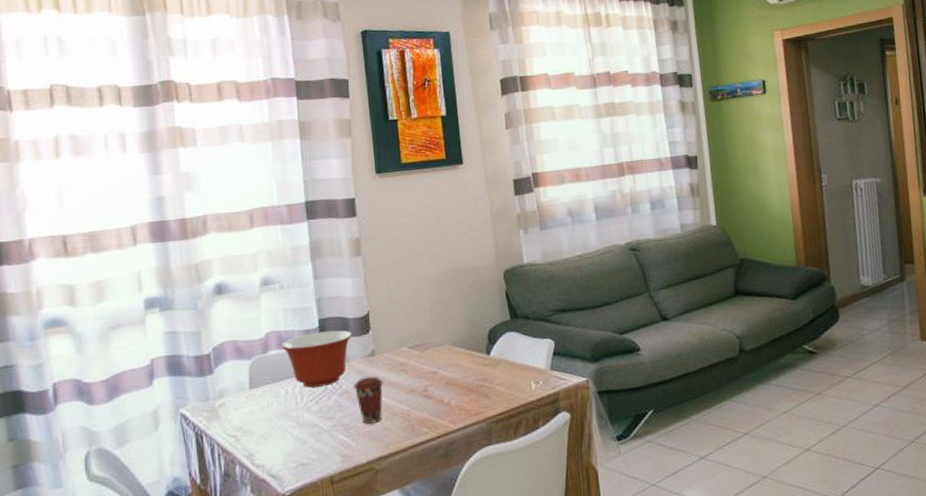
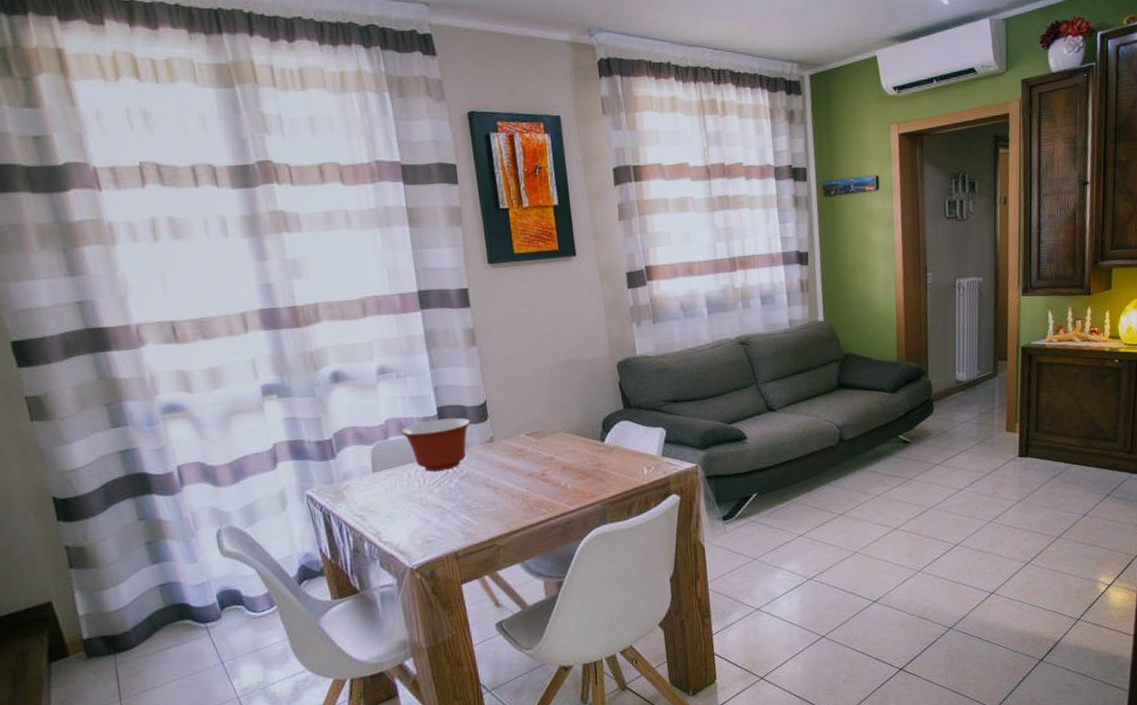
coffee cup: present [353,376,384,424] -> none [473,461,503,505]

